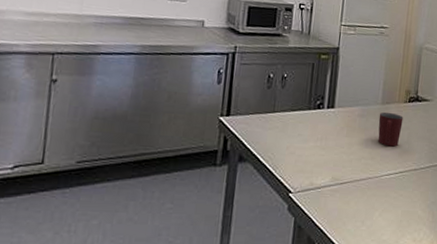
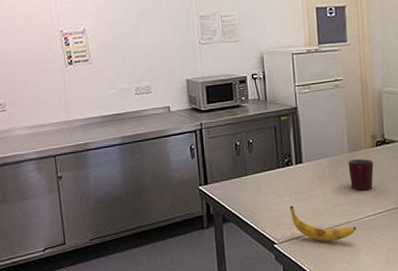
banana: none [312,152,376,197] -> present [289,205,357,242]

